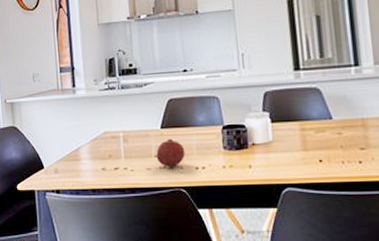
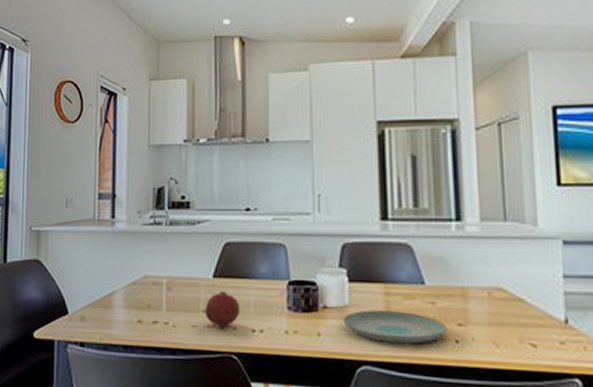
plate: none [268,142,352,168] -> present [343,310,447,344]

